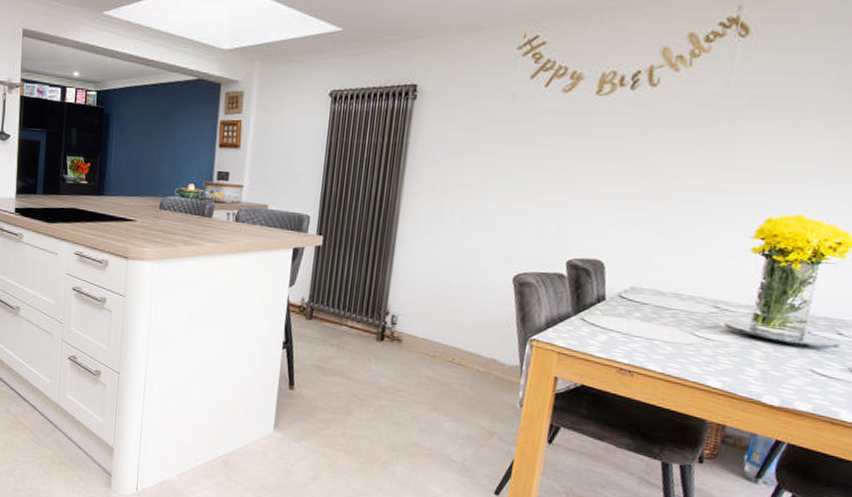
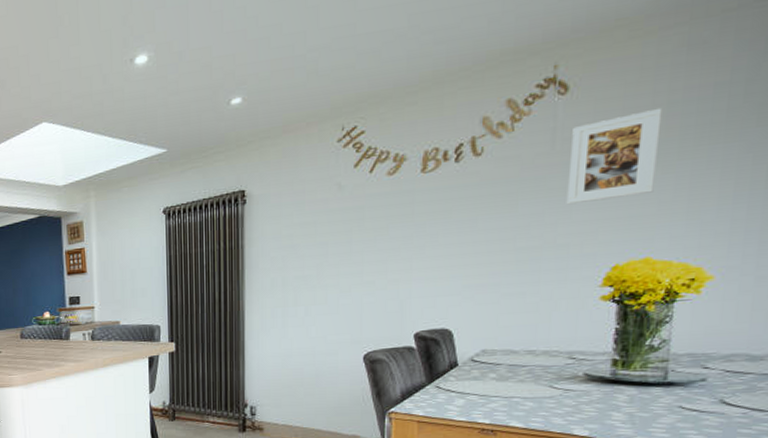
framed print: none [731,65,834,151] -> present [566,107,663,205]

